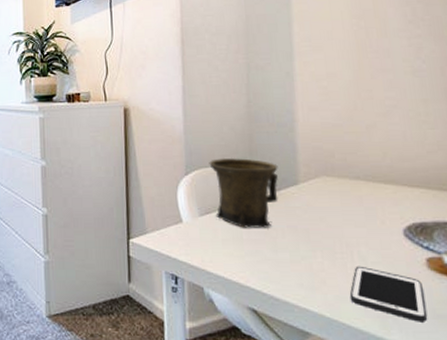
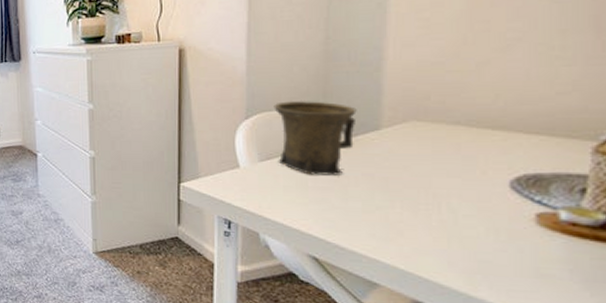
cell phone: present [349,266,428,322] -> none [431,218,528,281]

